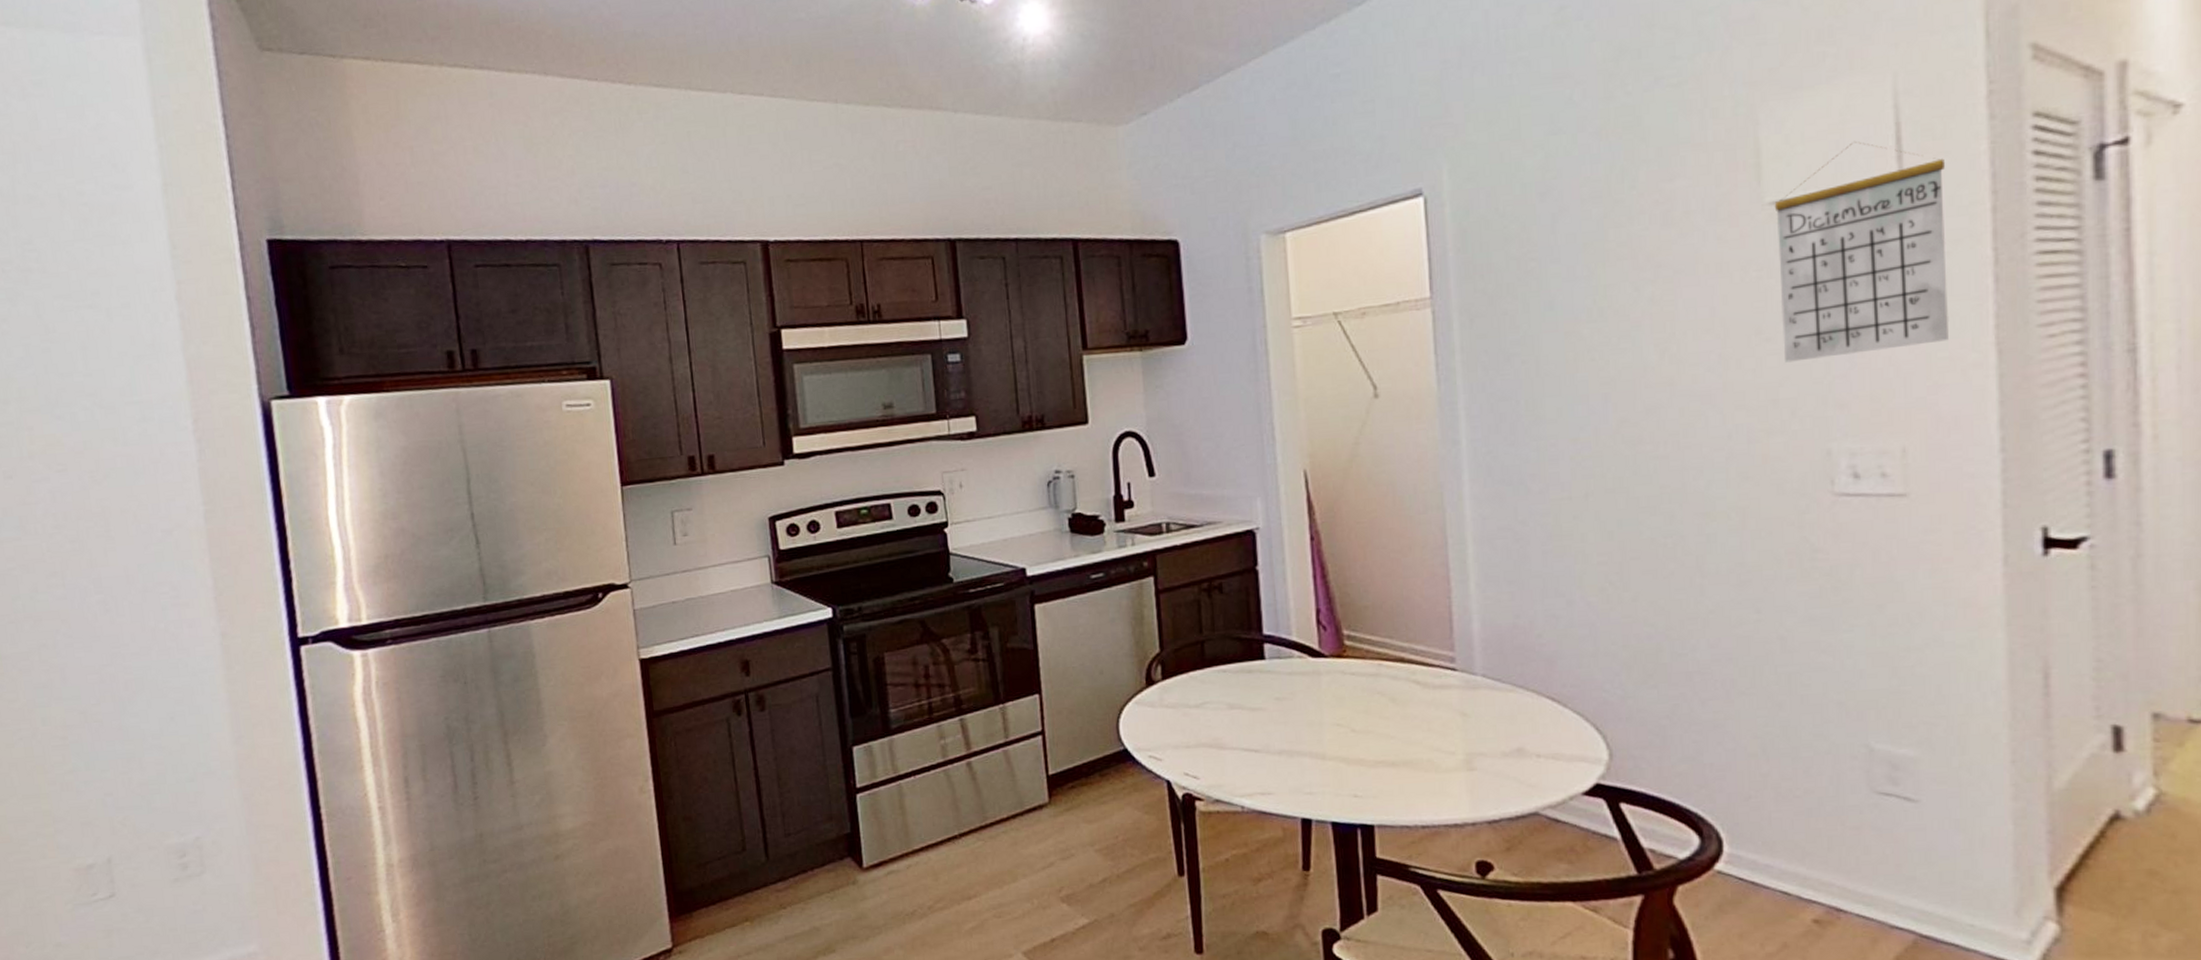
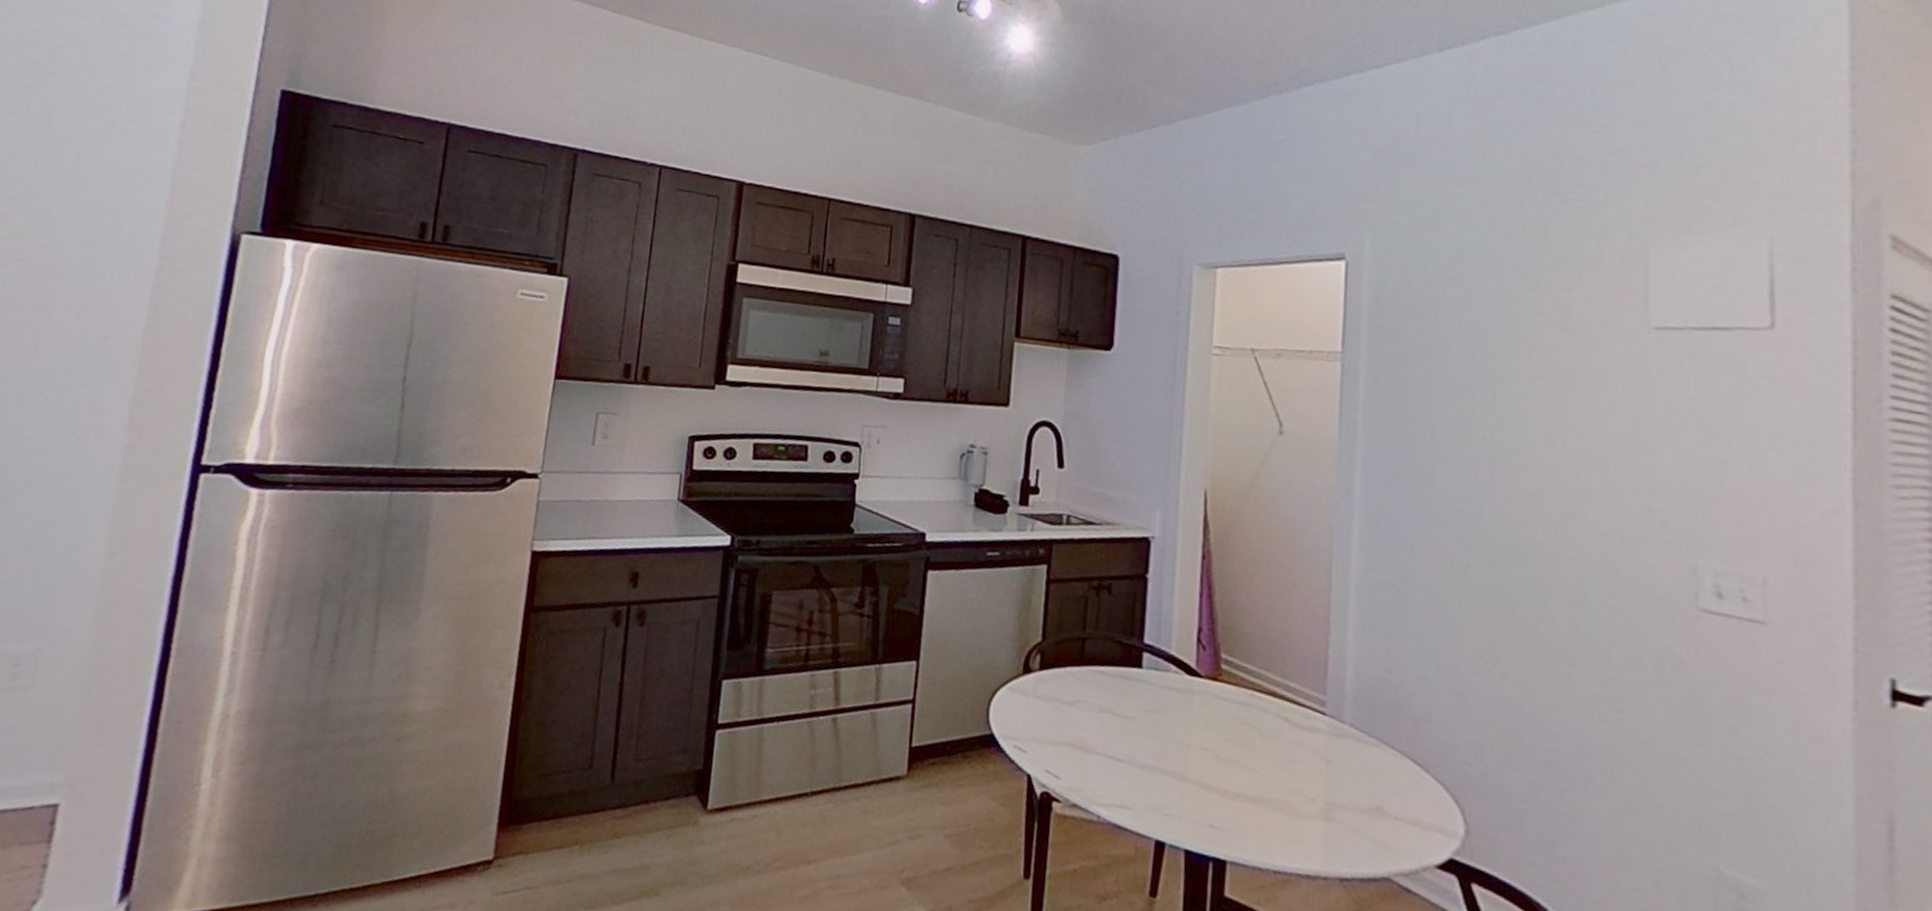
calendar: present [1774,140,1948,363] -> none [1659,288,1813,484]

